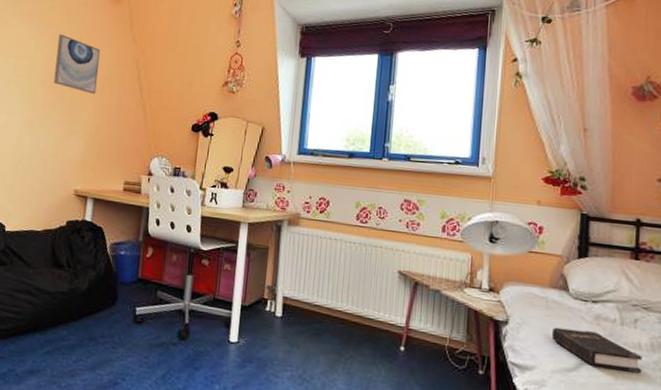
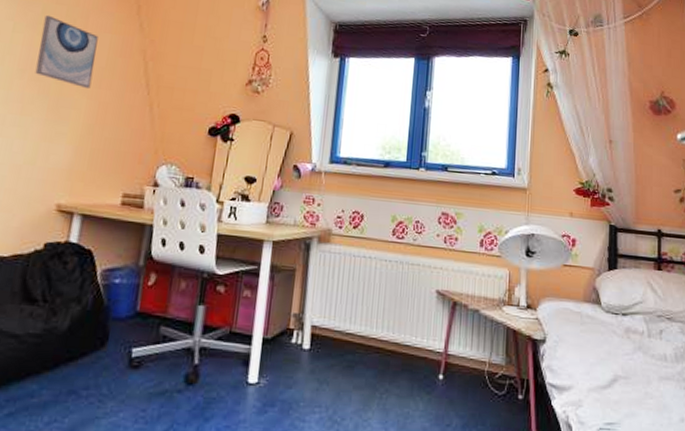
hardback book: present [551,327,642,374] -> none [586,343,668,386]

